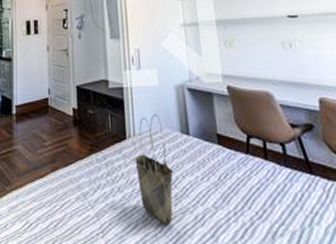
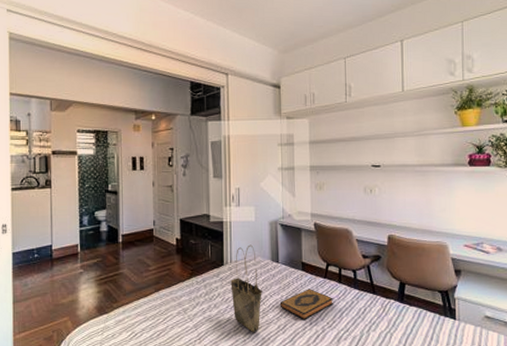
hardback book: none [194,167,261,209] -> present [279,289,333,320]

